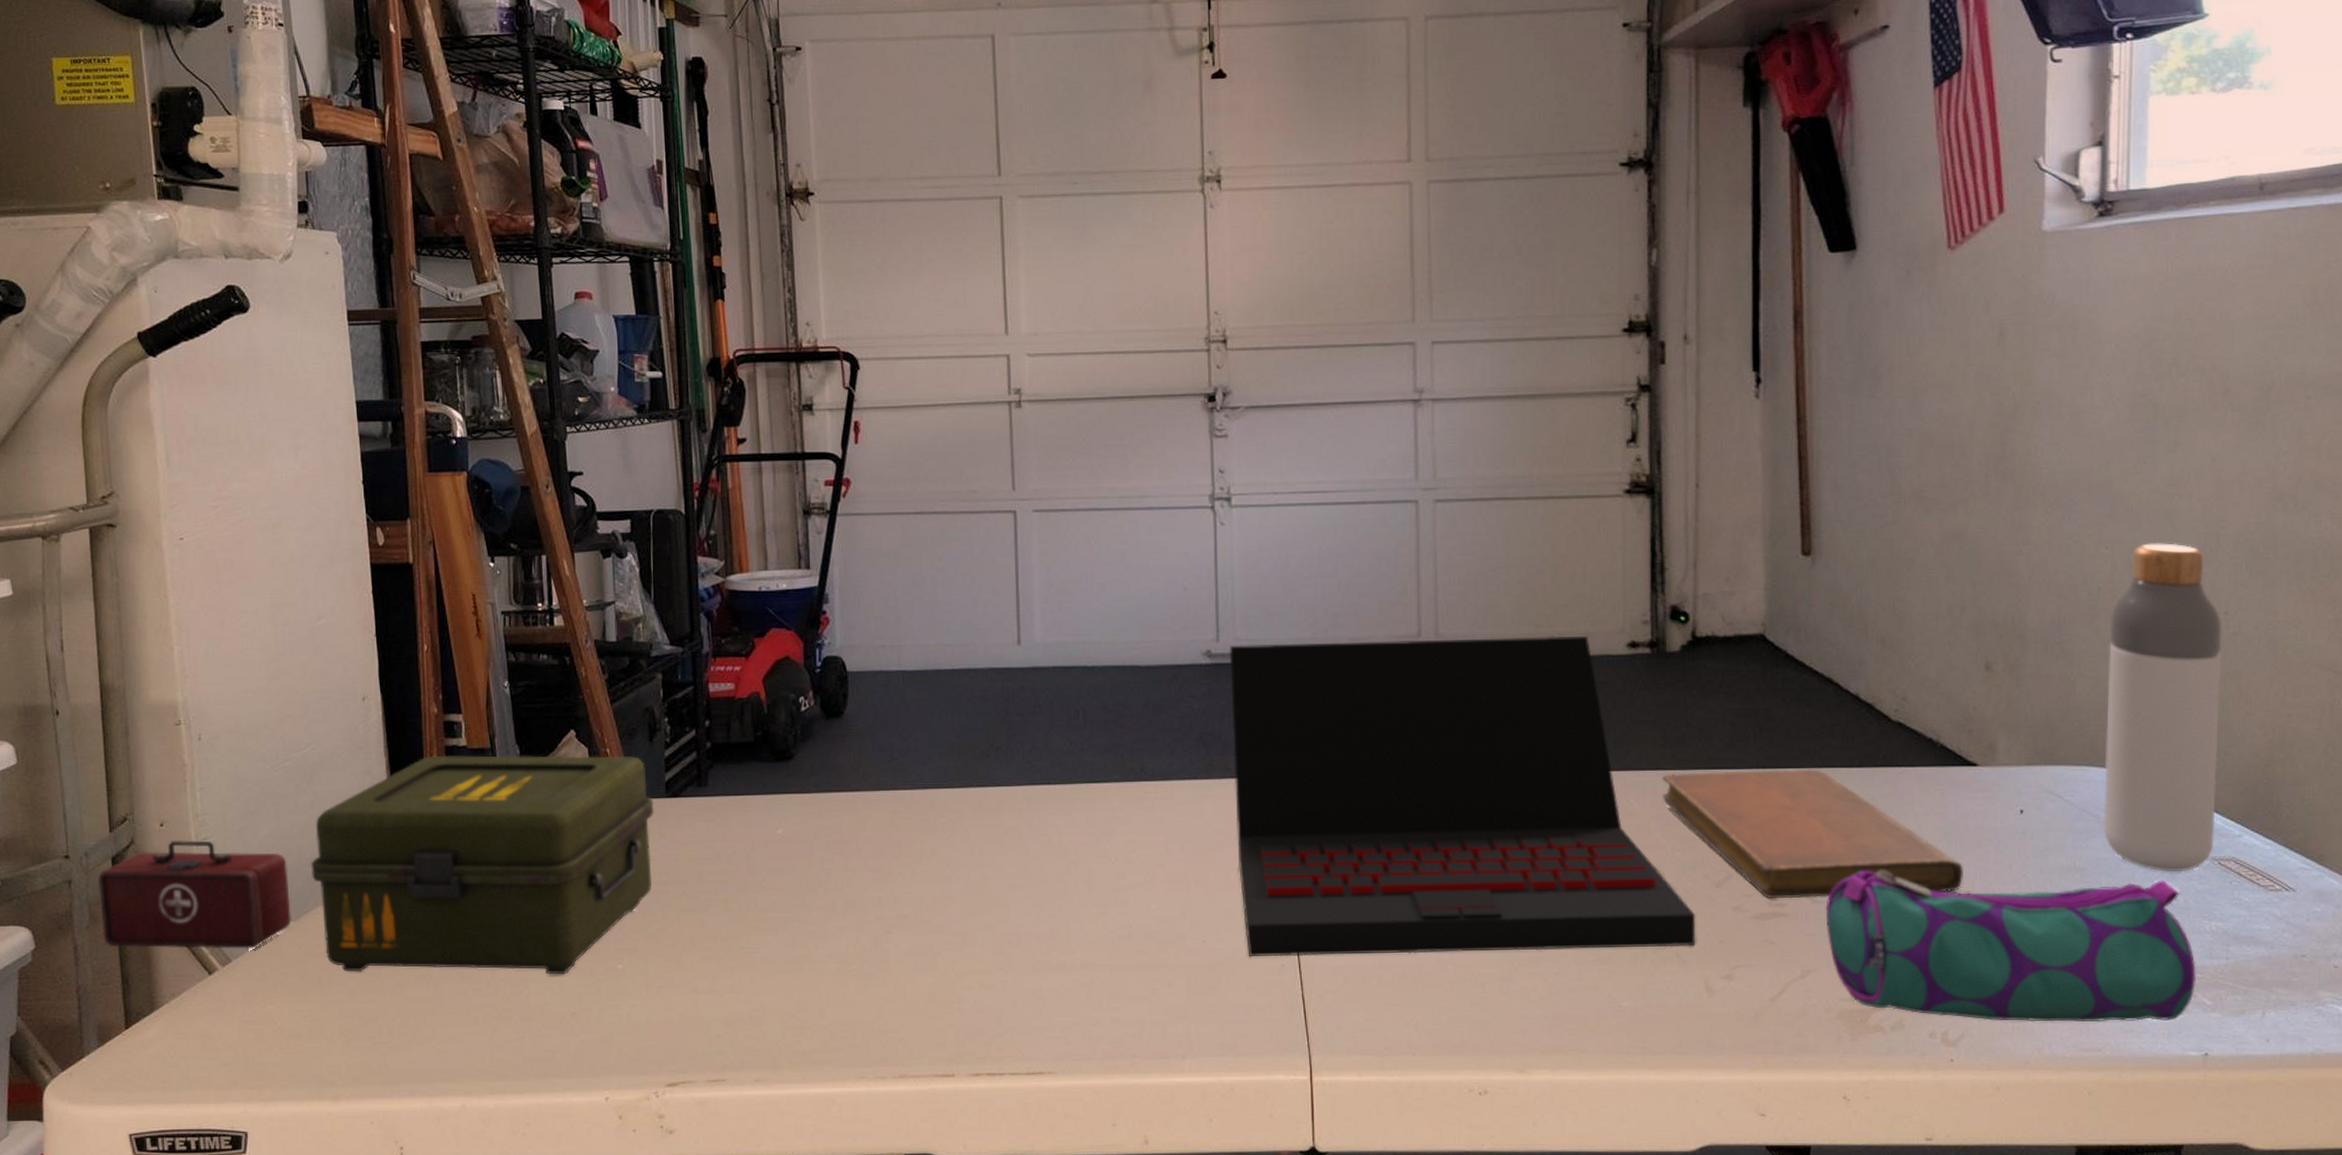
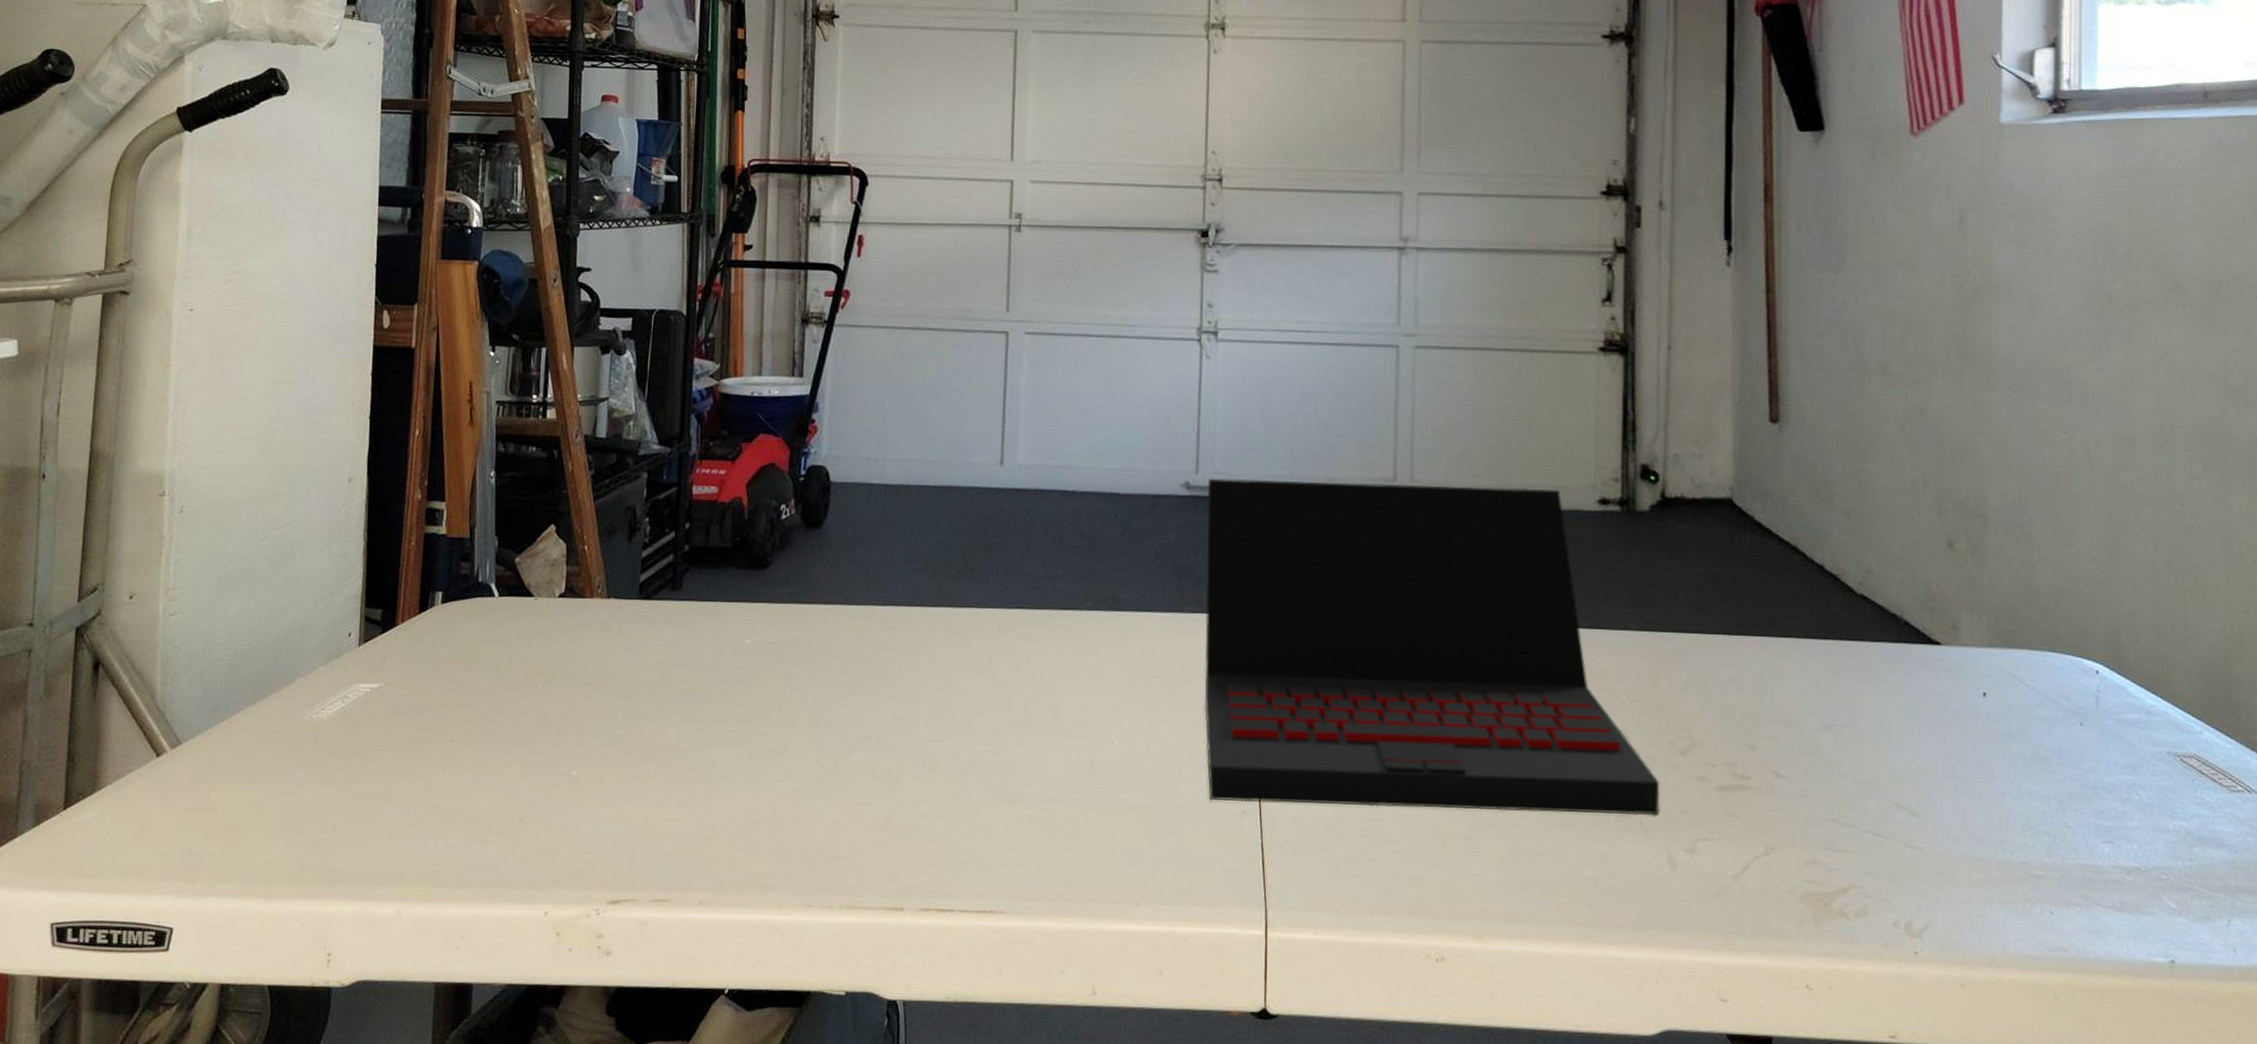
ammo box: present [97,755,654,975] -> none [55,542,626,778]
notebook: present [1662,769,1964,899] -> none [1629,634,1928,774]
pencil case: present [1825,870,2196,1022] -> none [1789,746,2160,923]
bottle: present [2103,543,2222,873] -> none [2065,431,2179,766]

